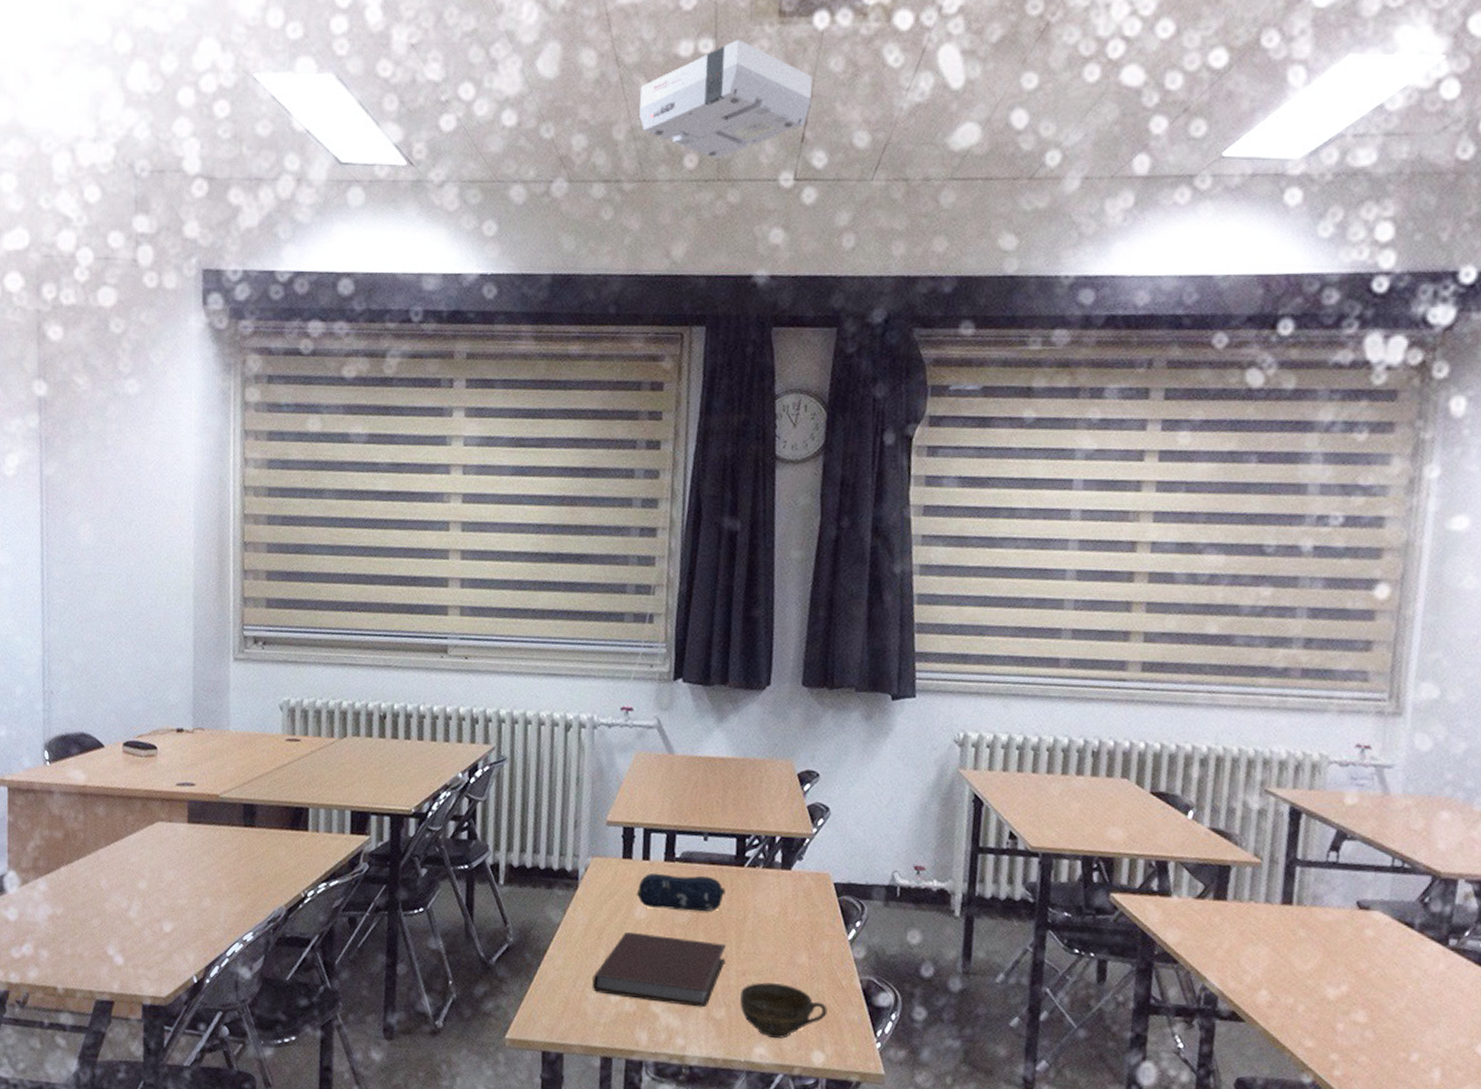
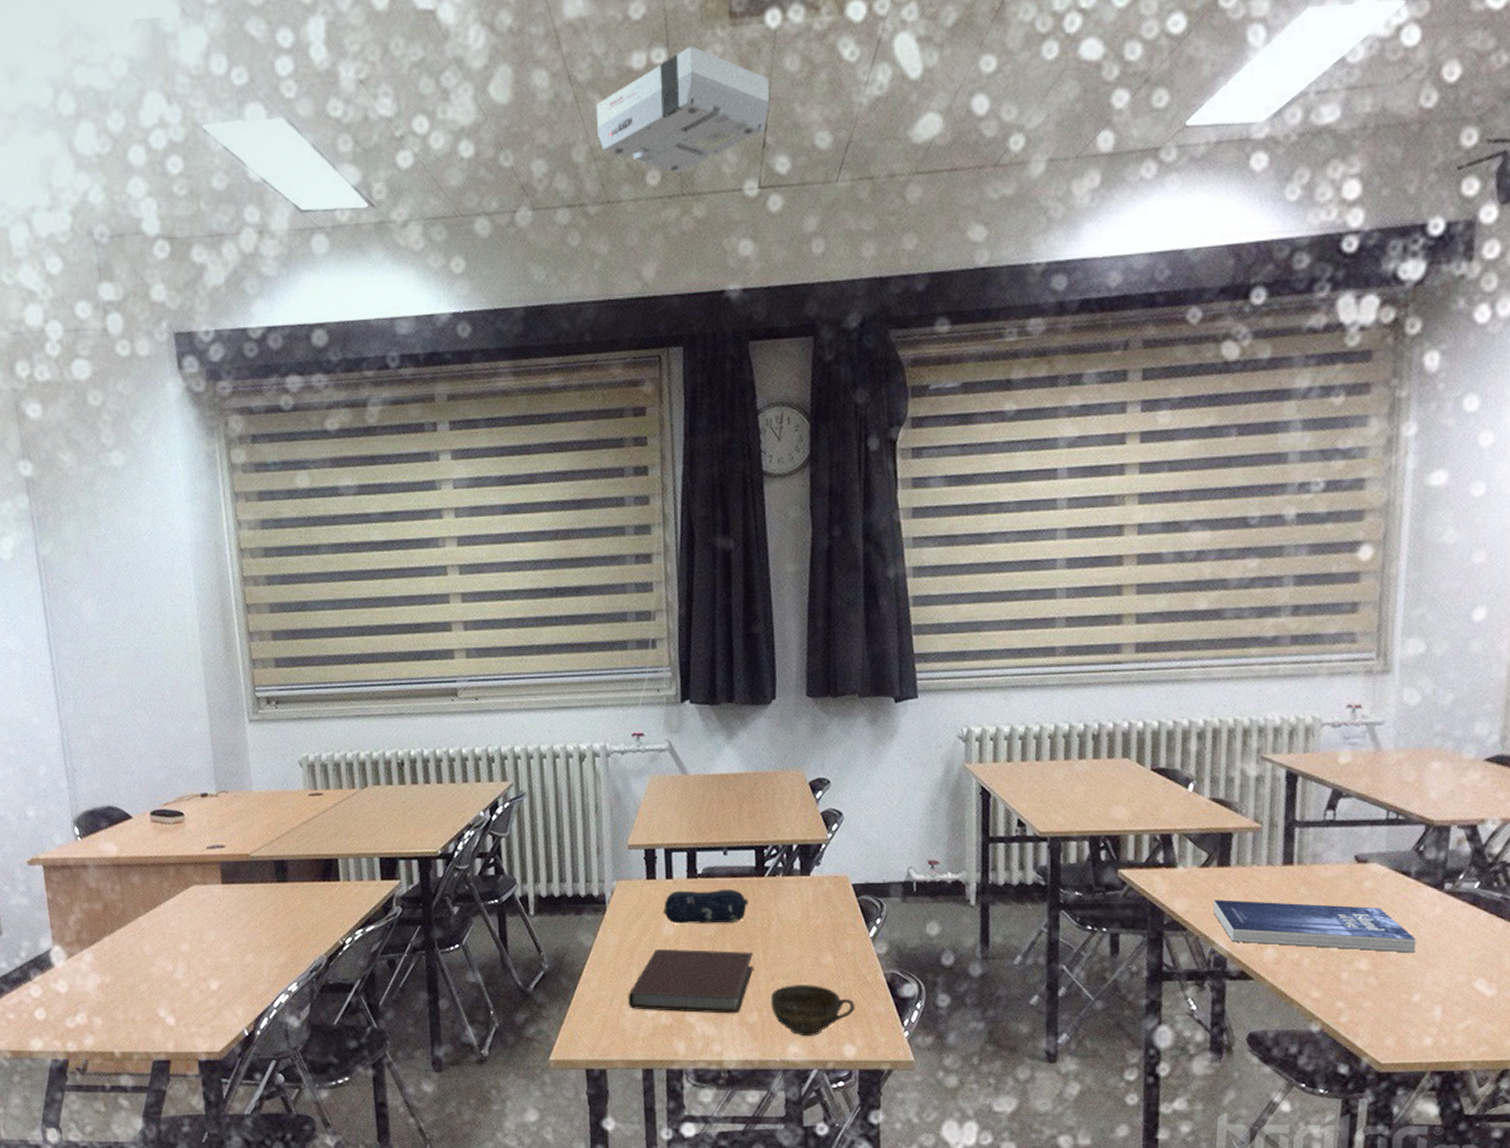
book: none [1206,934,1417,1009] -> present [1212,900,1416,953]

